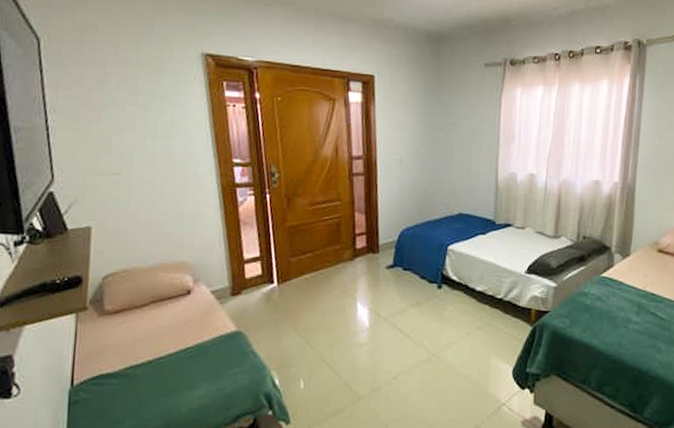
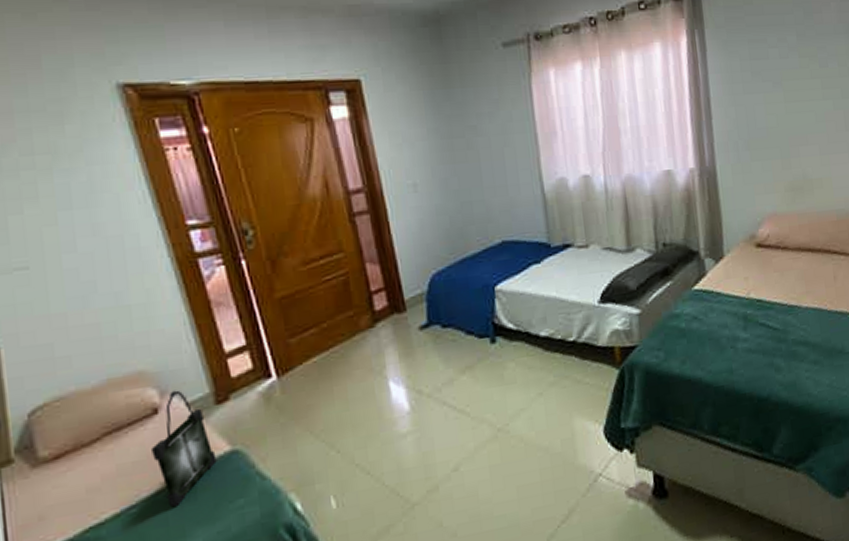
photo frame: none [181,280,225,364] -> present [152,390,217,508]

